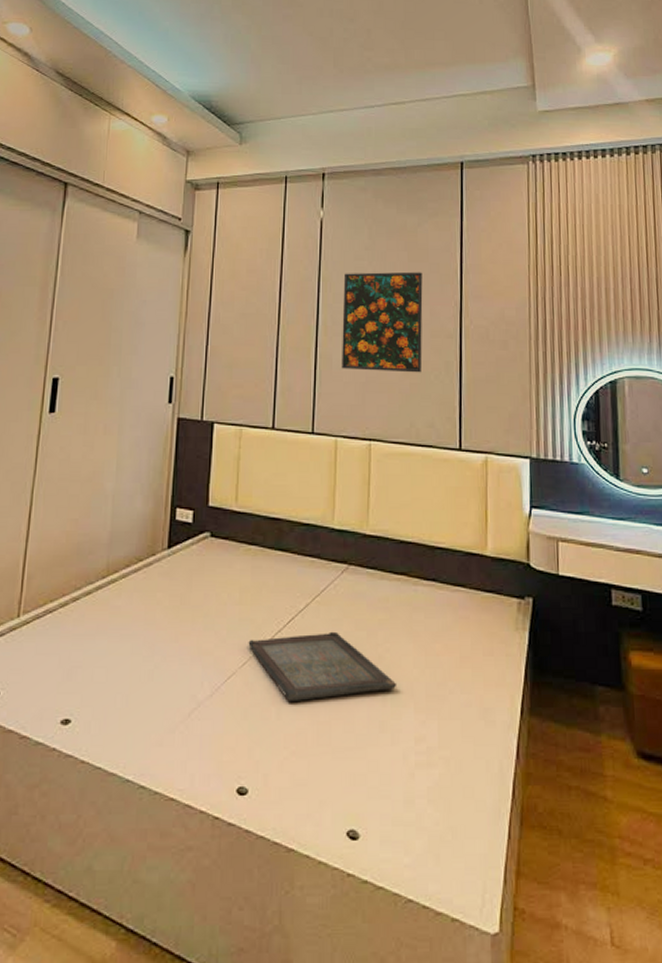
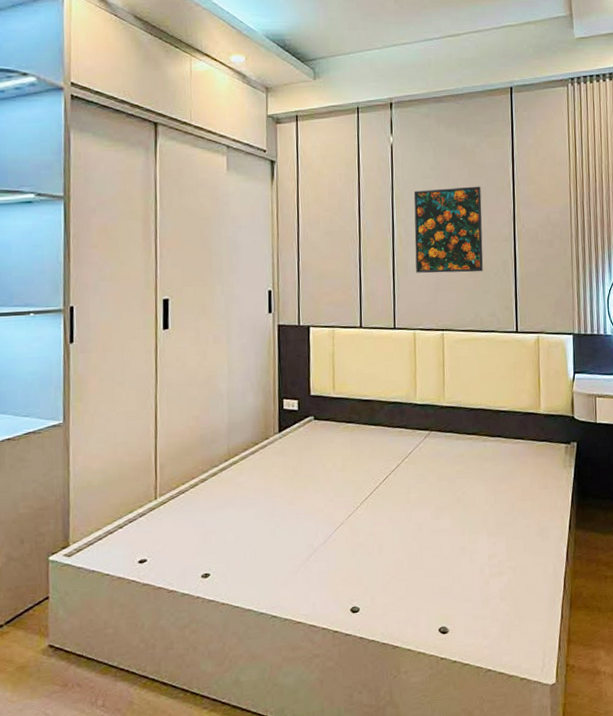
serving tray: present [248,631,397,703] -> none [352,483,473,541]

